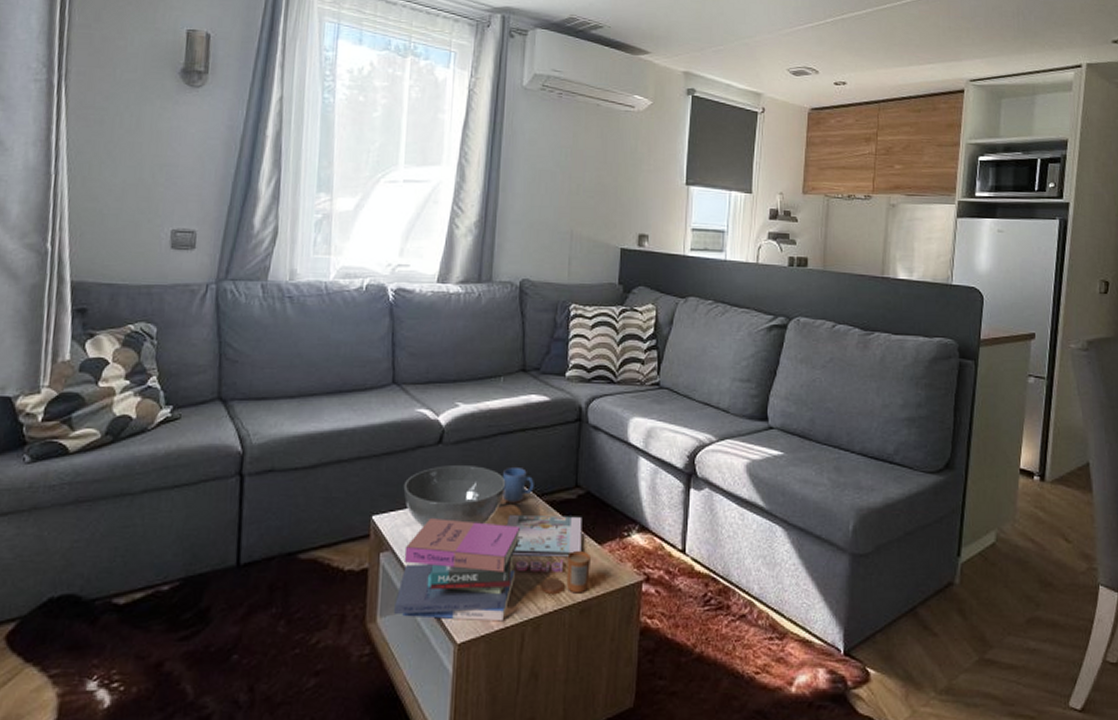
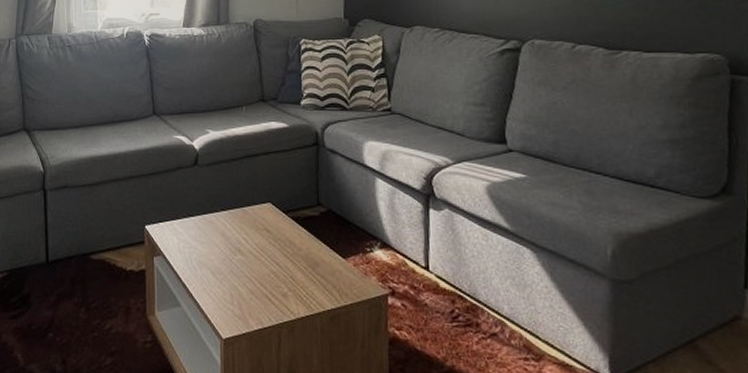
books: present [394,518,521,622] -> none [169,229,271,323]
bowl: present [403,465,506,528] -> none [168,184,255,238]
mug: present [502,468,534,503] -> none [251,187,280,218]
magazine: present [506,514,582,572] -> none [257,228,327,282]
candle: present [541,551,591,595] -> none [292,263,337,302]

